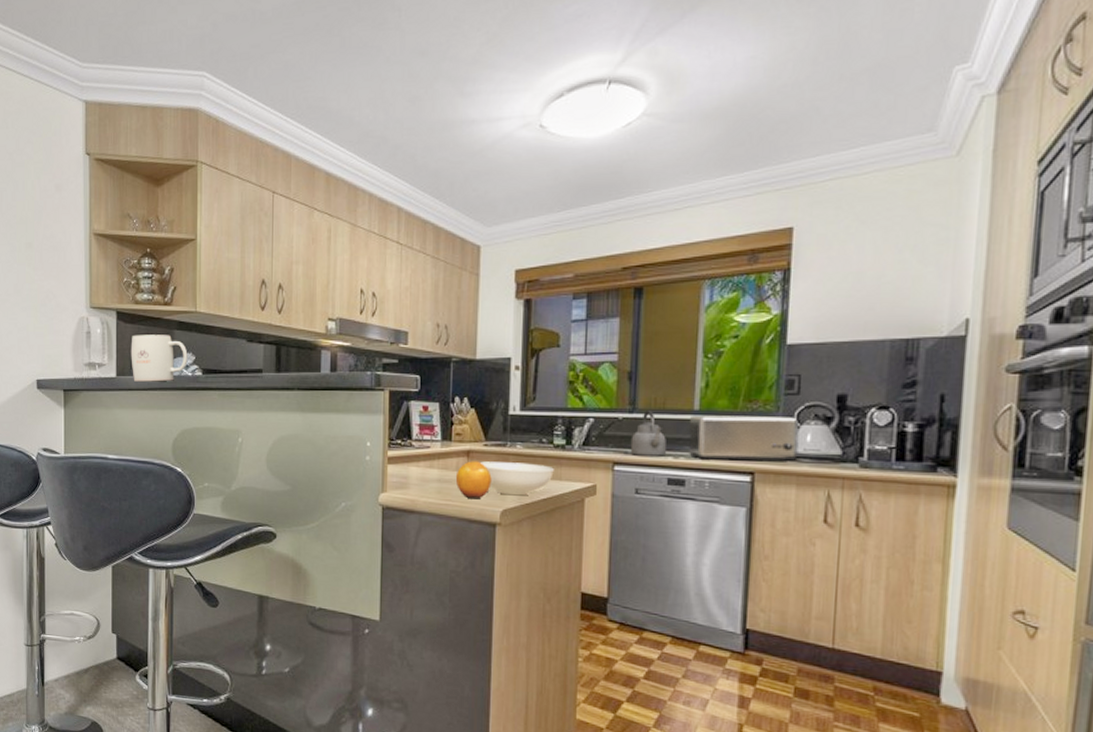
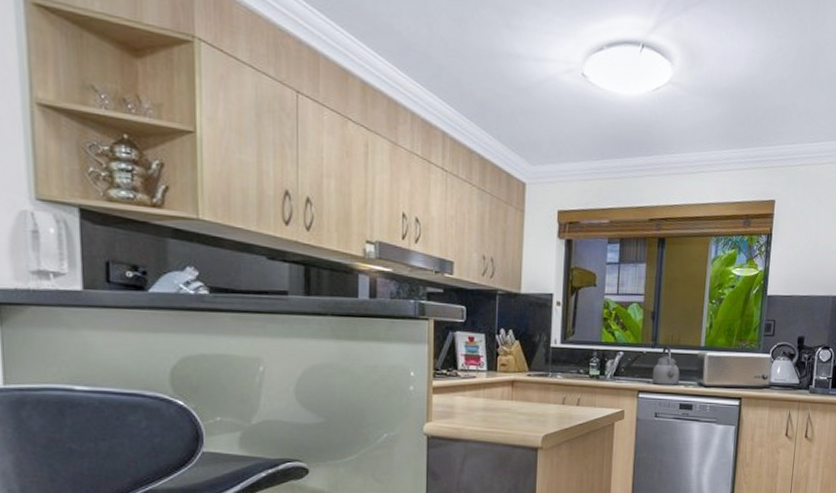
mug: present [131,335,188,382] -> none [103,240,188,300]
fruit: present [455,461,492,500] -> none [500,390,535,426]
bowl: present [480,461,554,496] -> none [524,390,589,422]

